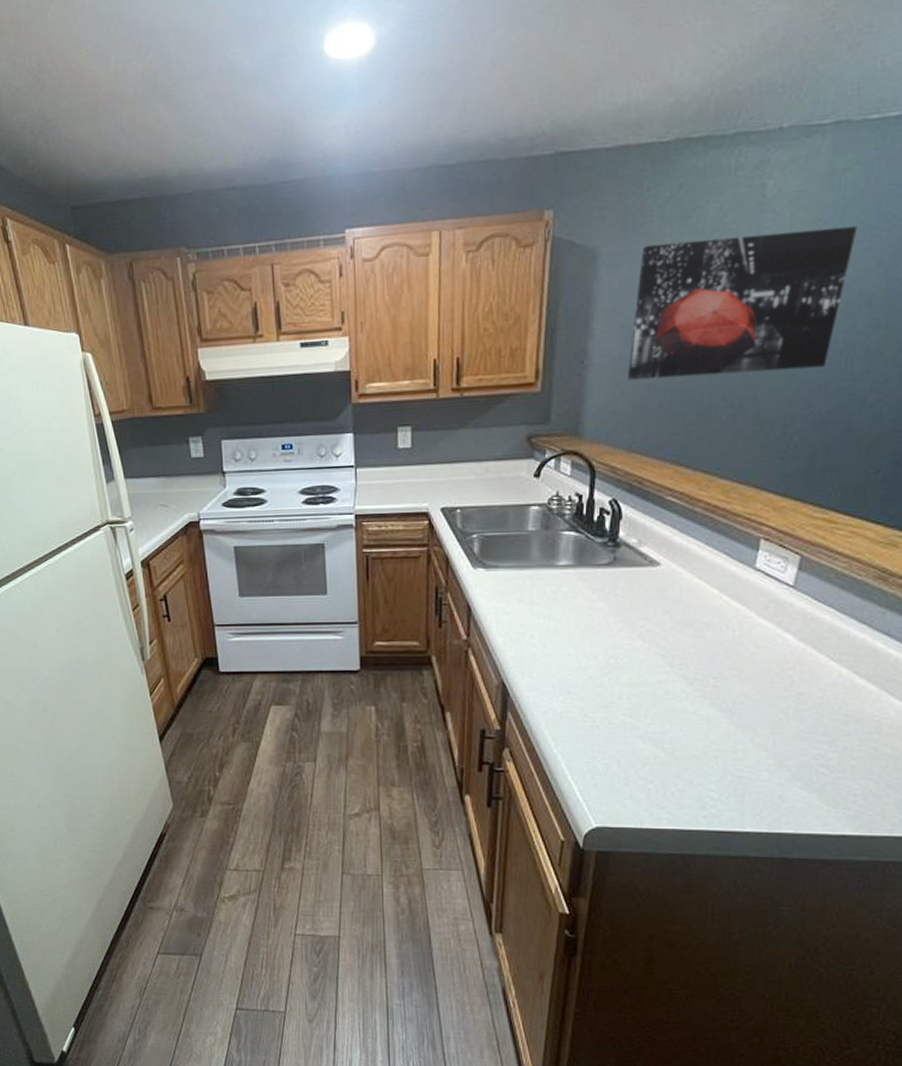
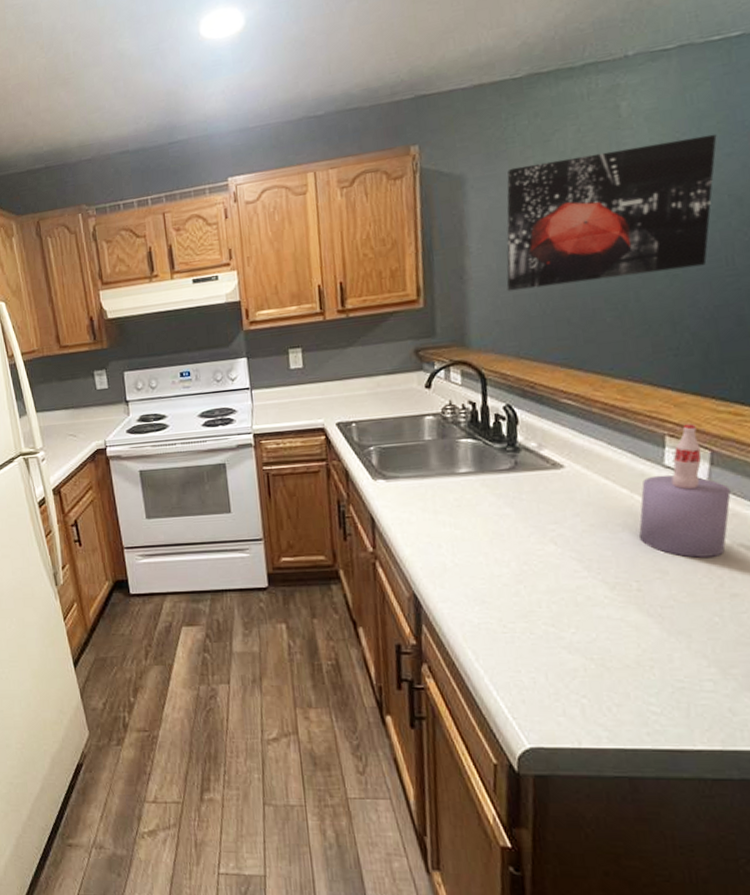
bottle: none [723,528,813,658] -> present [639,423,731,558]

